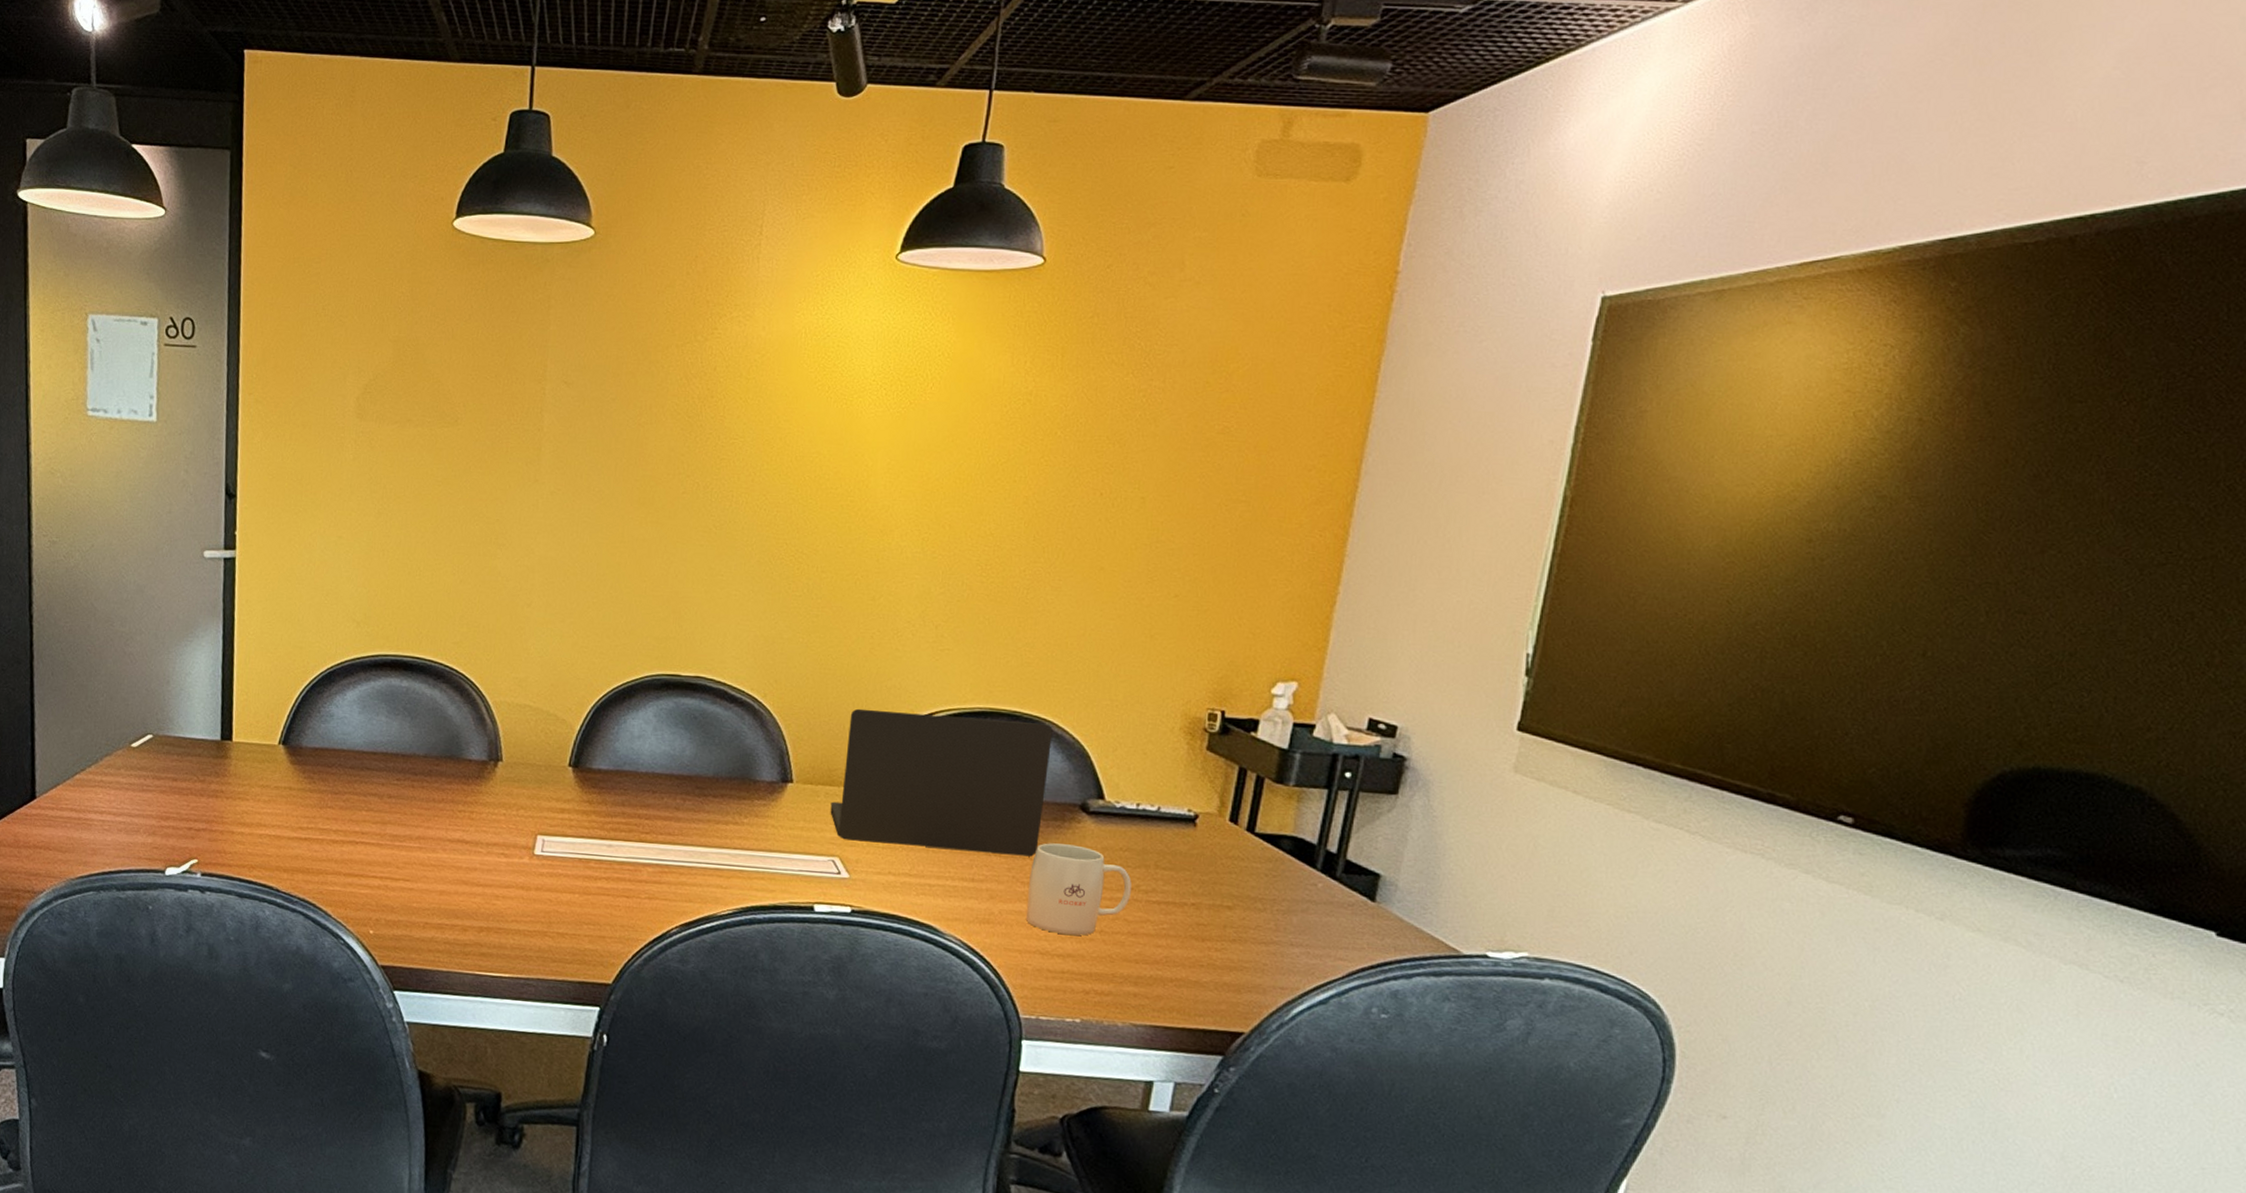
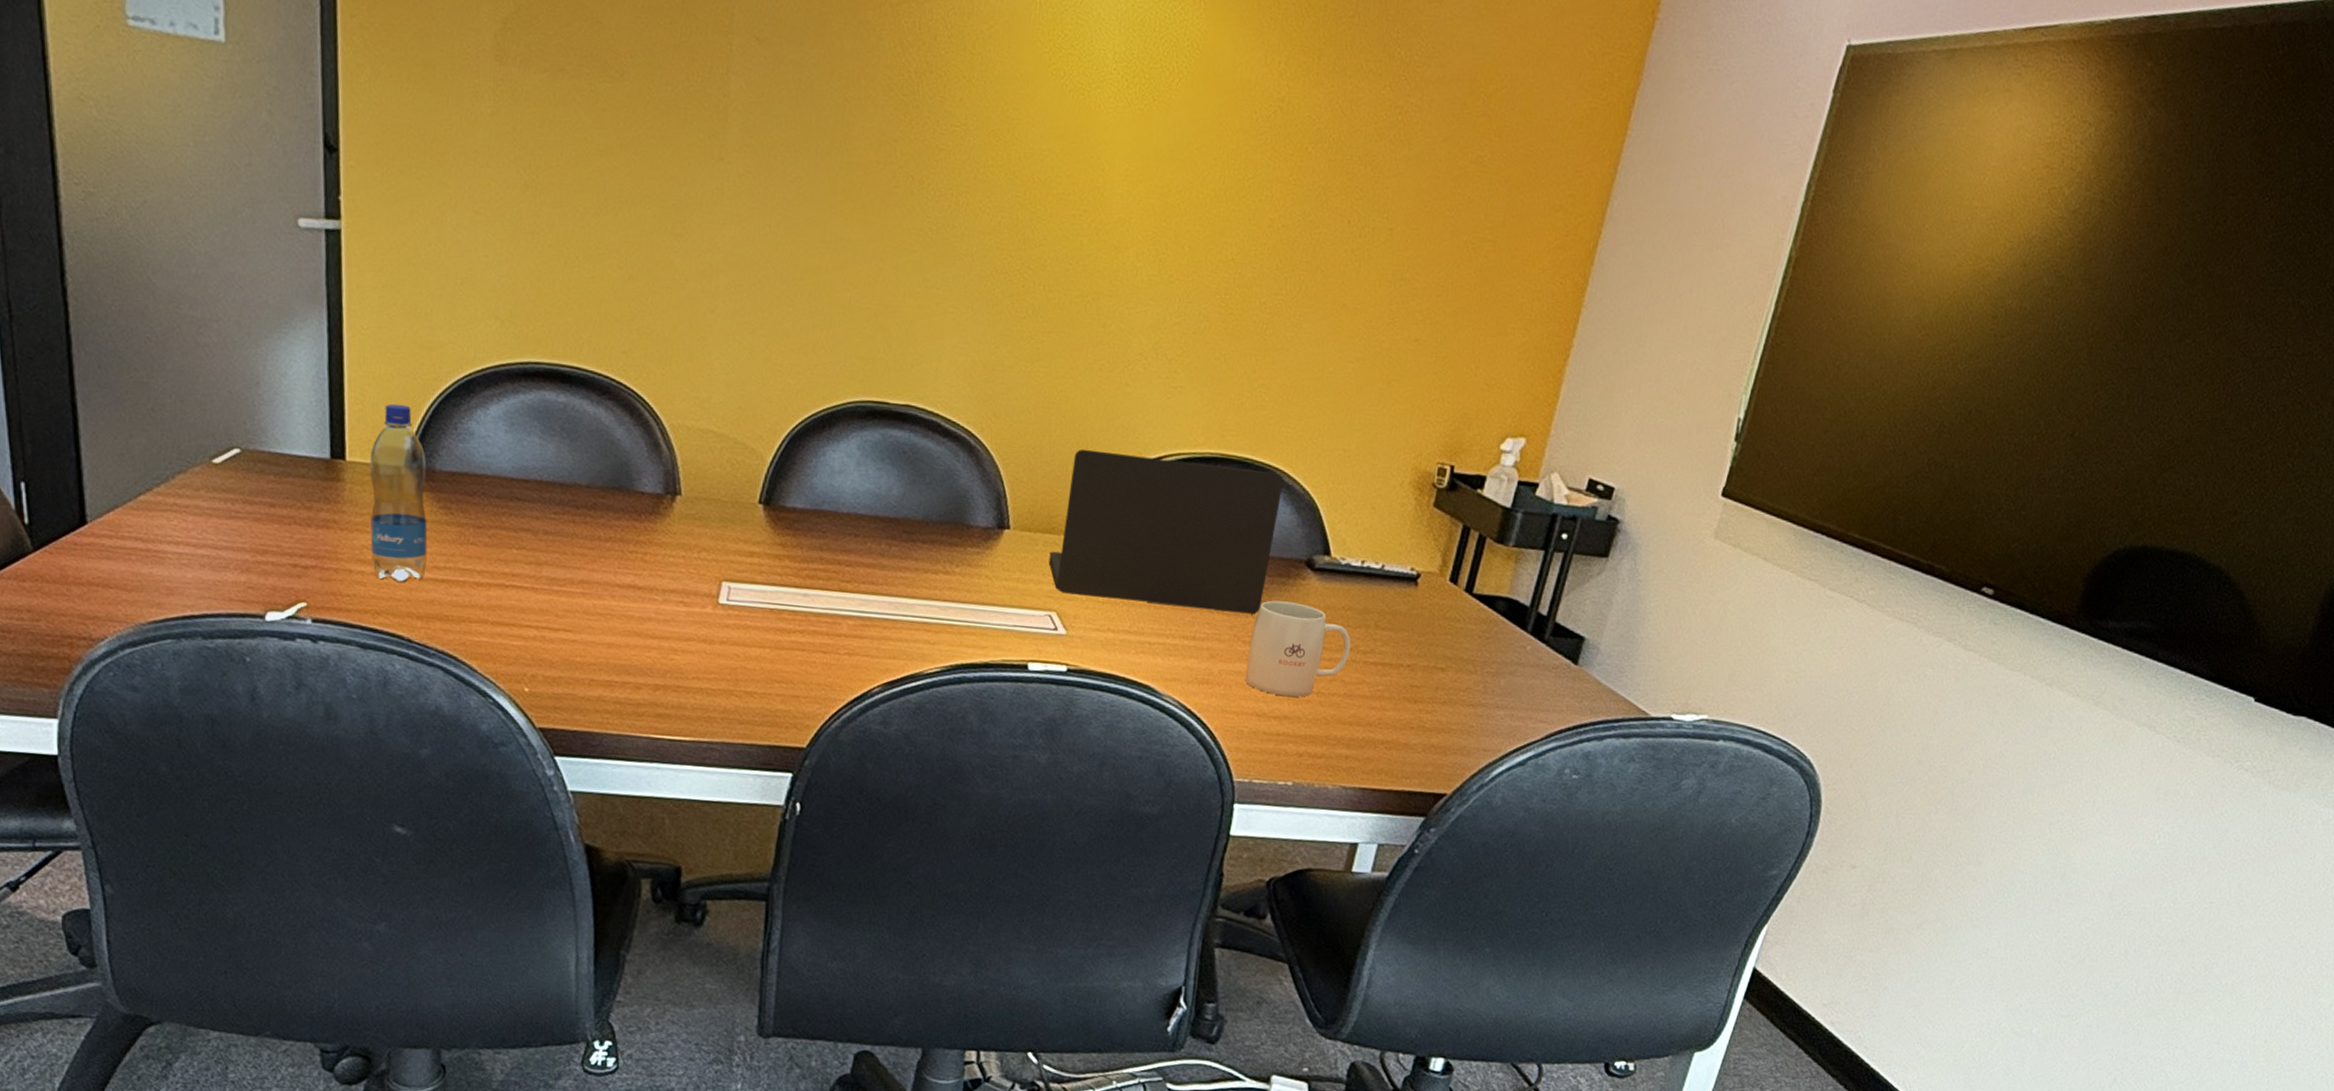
bottle: none [249,693,296,842] -> present [369,403,428,583]

